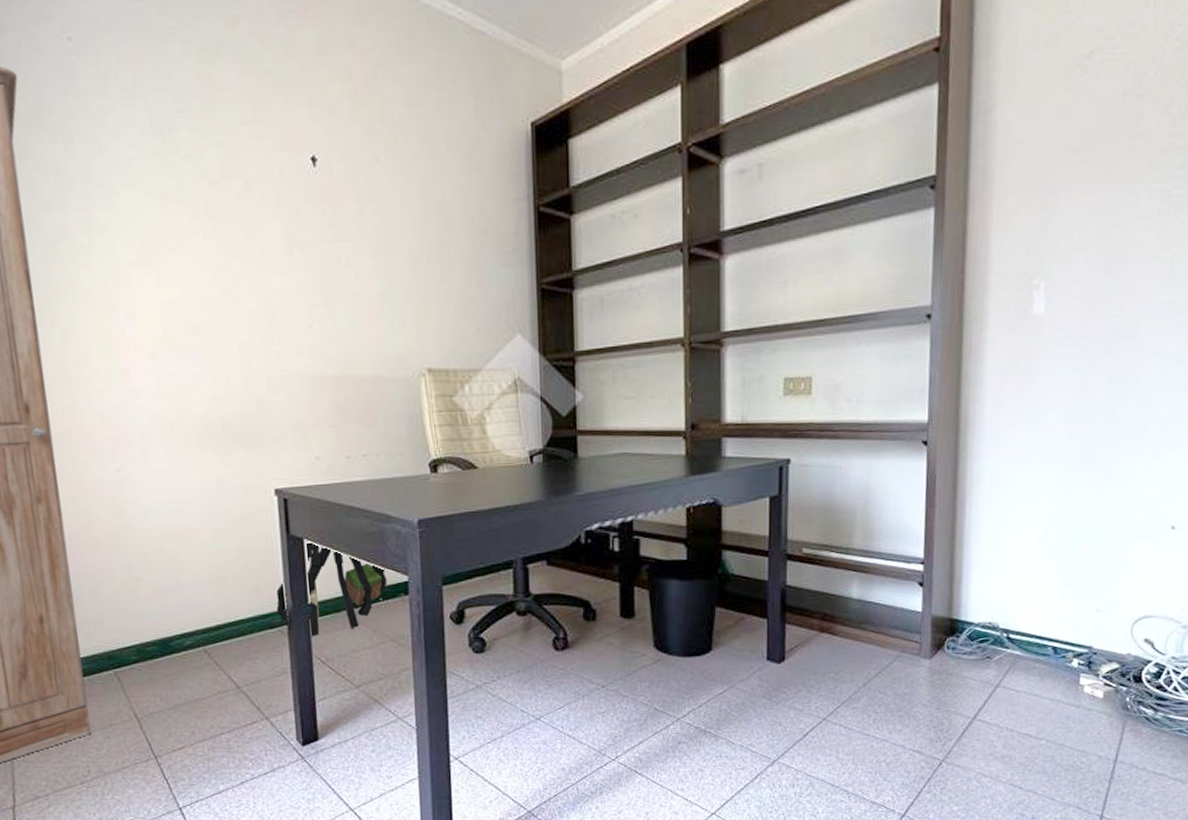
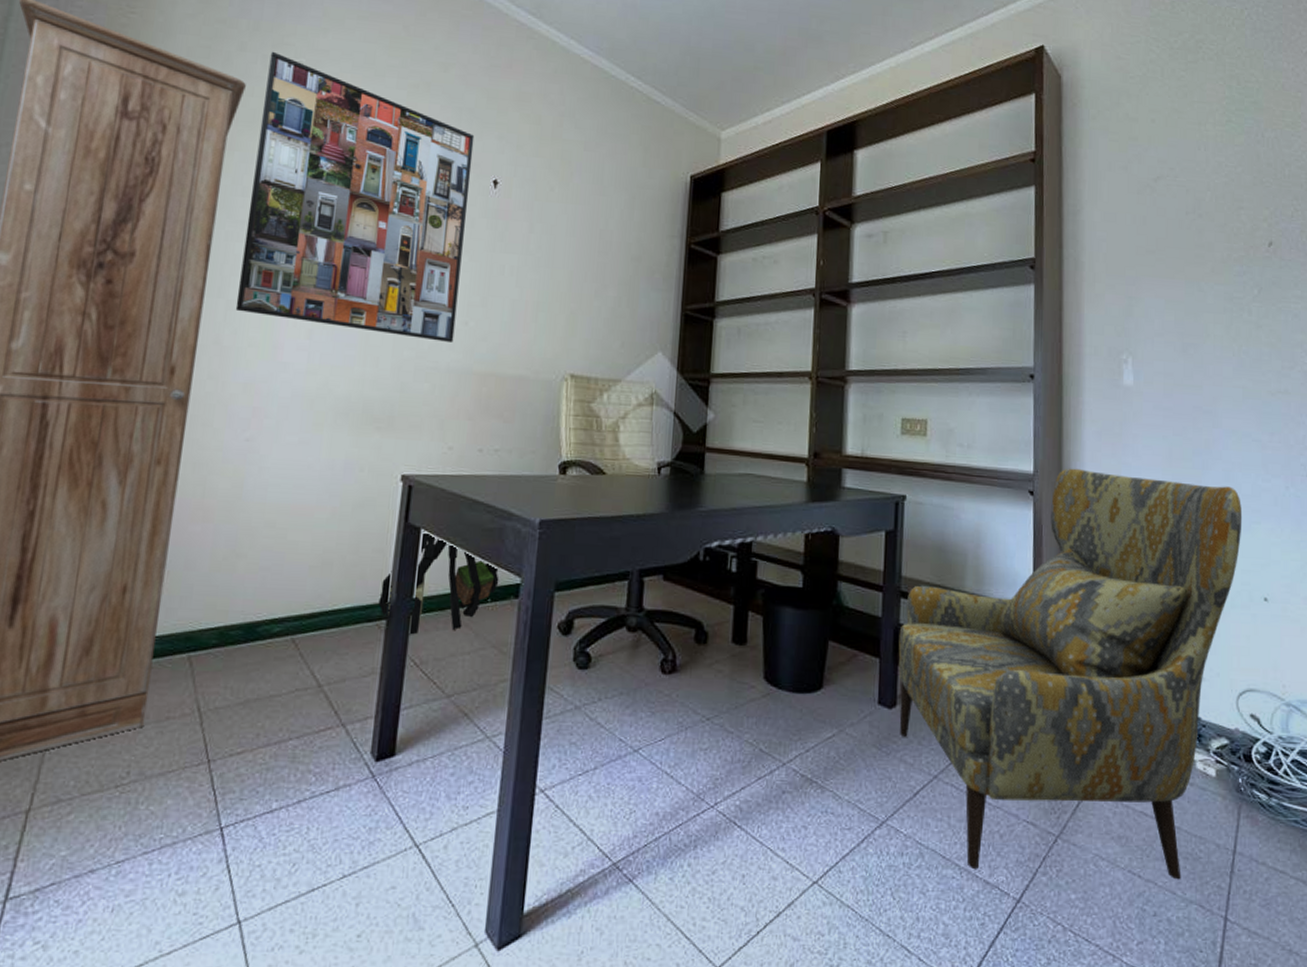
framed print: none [33,27,301,349] -> present [235,51,475,342]
armchair: none [786,412,1157,794] -> present [898,468,1243,880]

